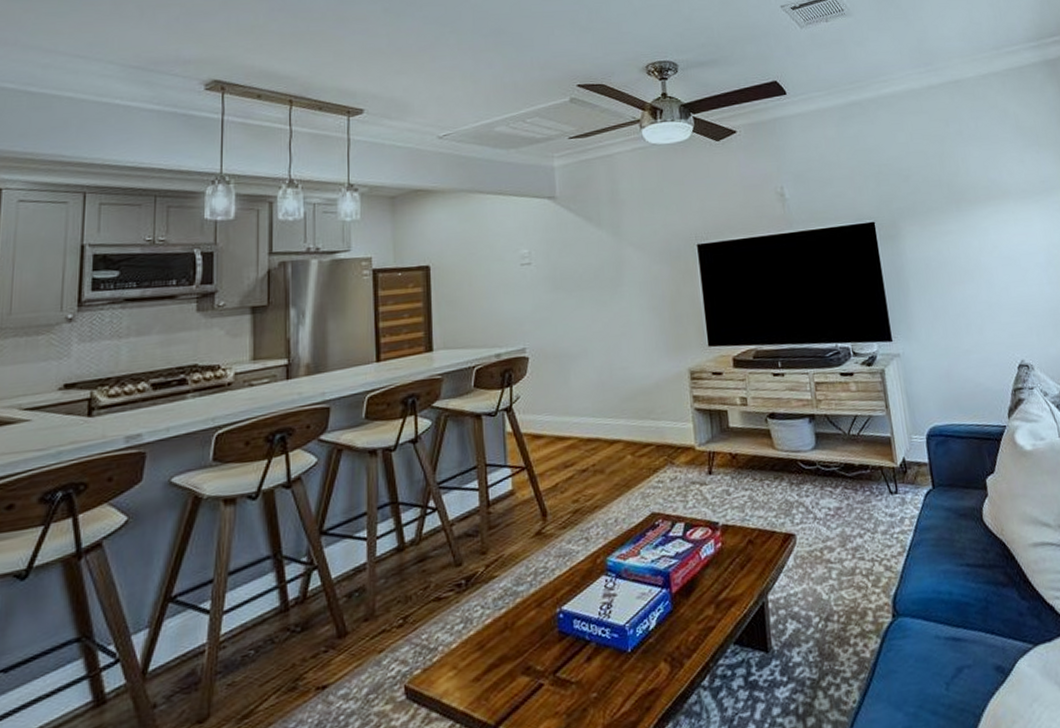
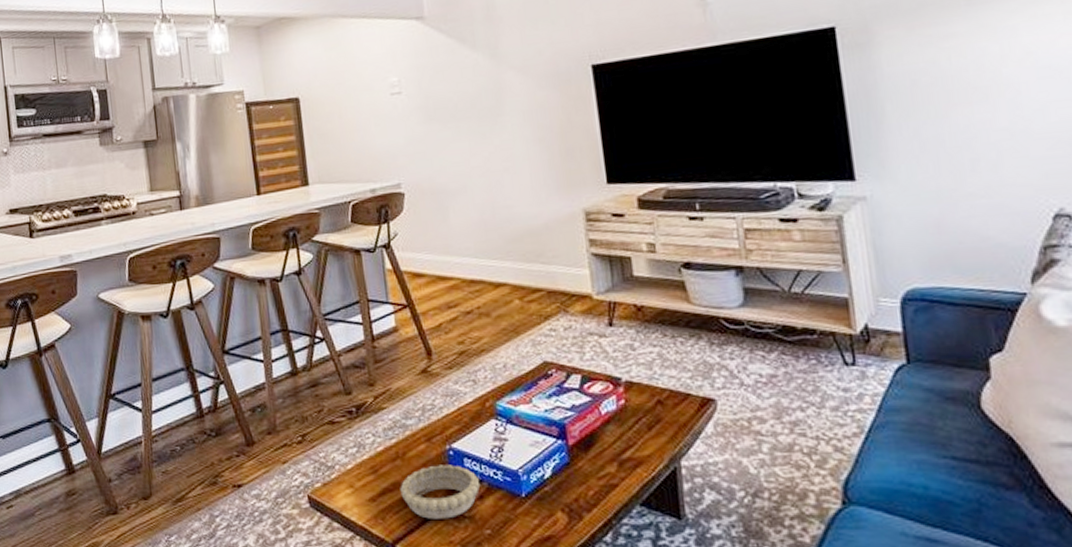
decorative bowl: none [507,628,589,692] -> present [400,465,481,519]

